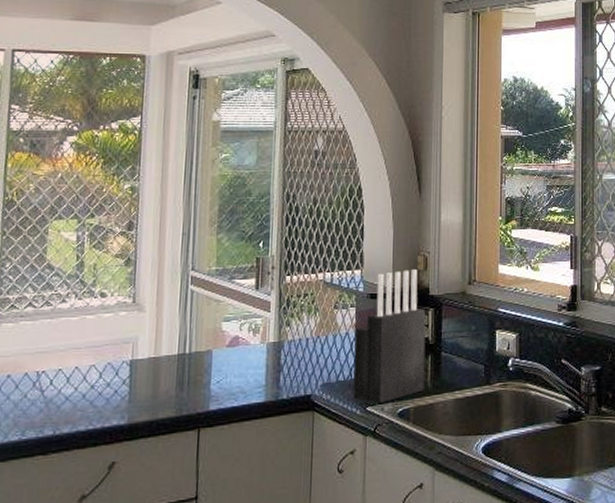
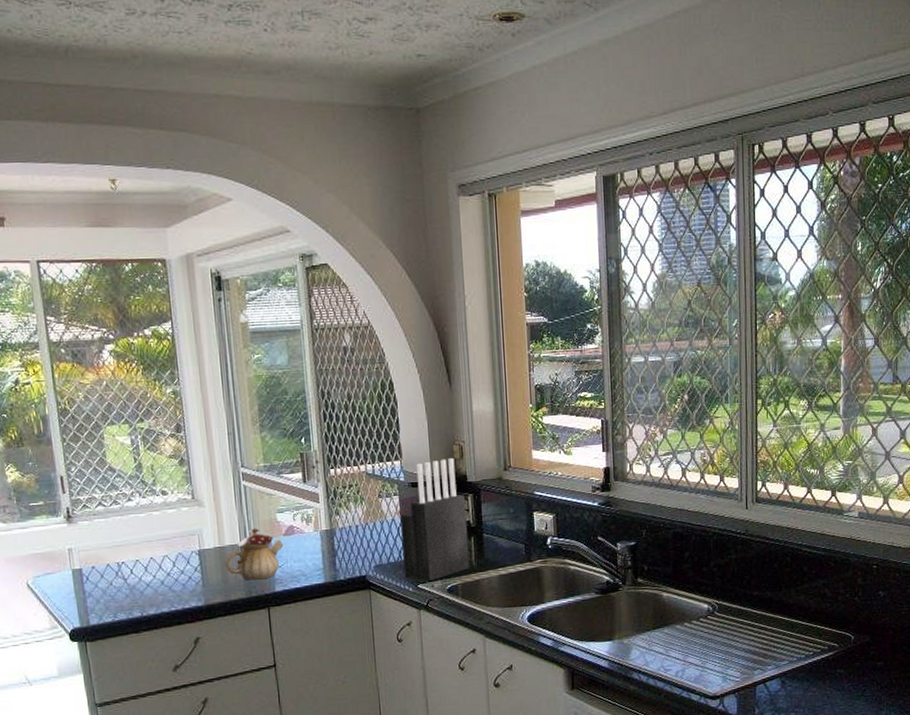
teapot: none [157,337,225,397] -> present [225,528,284,580]

